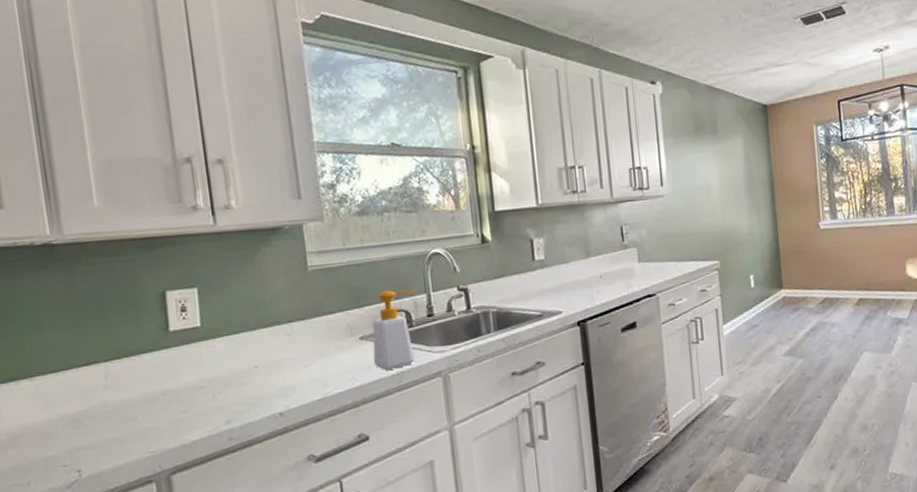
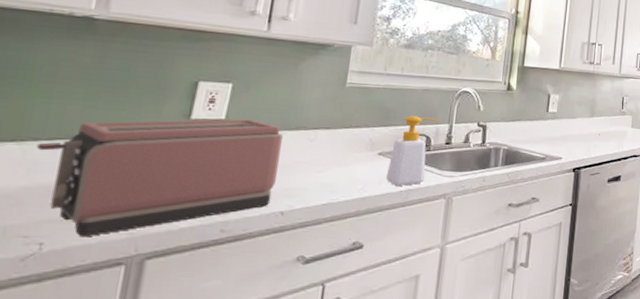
toaster: none [45,322,267,461] -> present [36,119,283,238]

